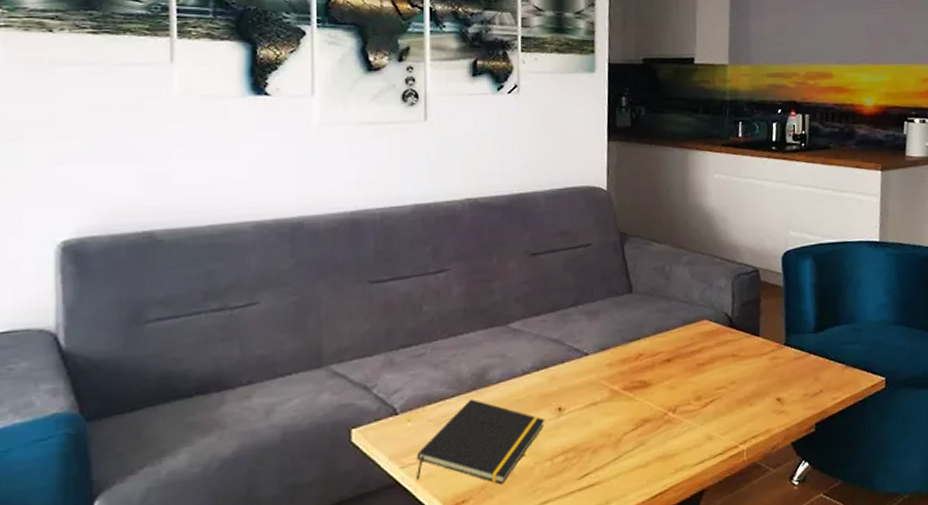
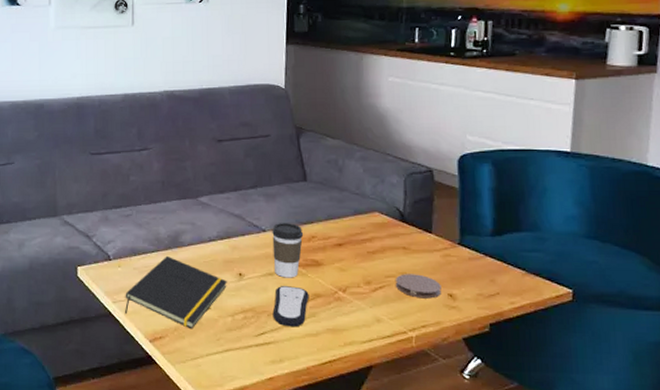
coffee cup: none [595,342,630,406] -> present [272,223,304,278]
remote control: none [597,414,637,462] -> present [272,286,309,328]
coaster: none [725,381,770,408] -> present [395,274,442,299]

